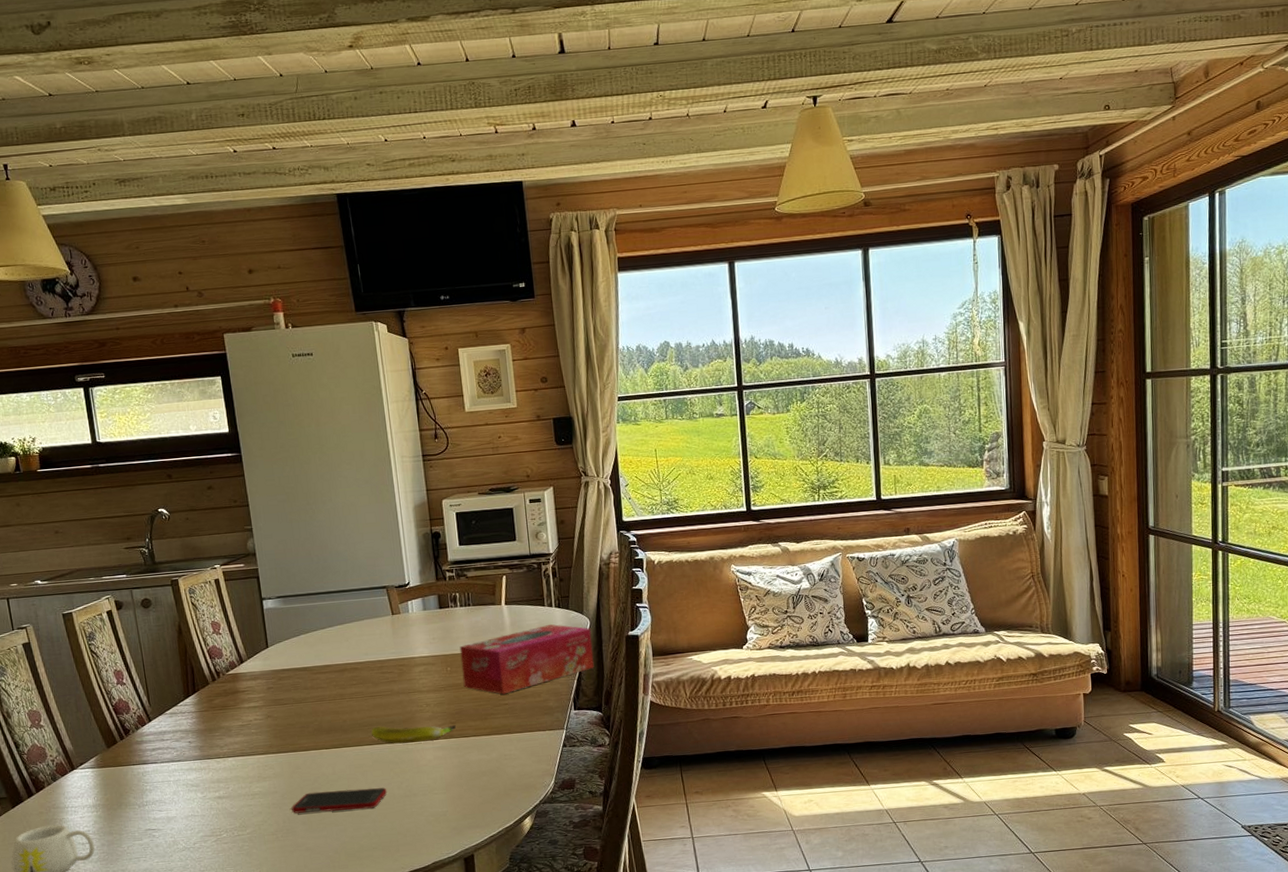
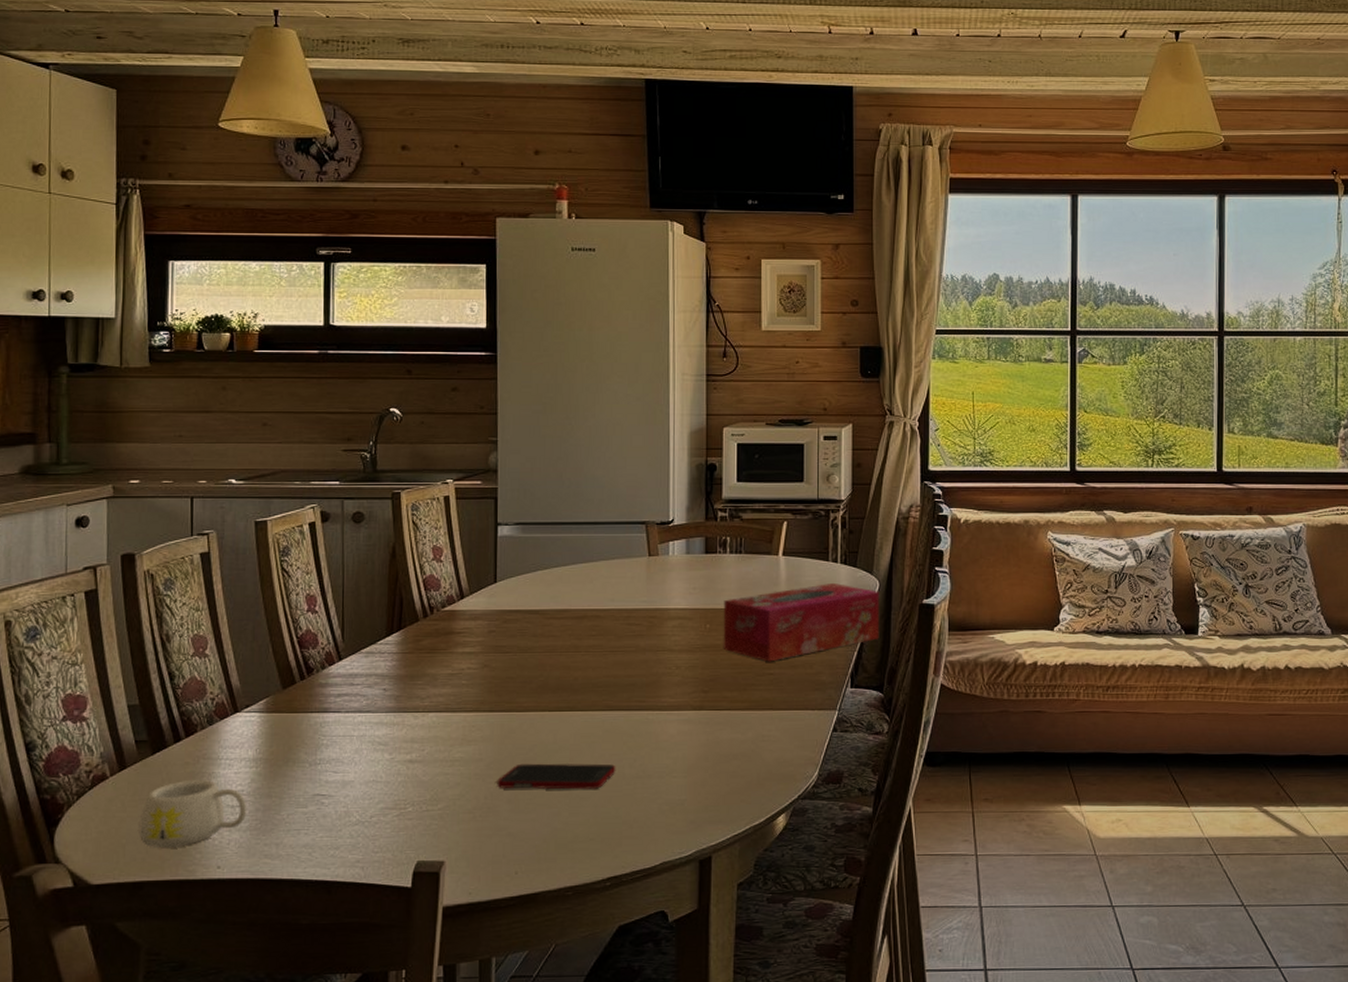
banana: present [371,725,456,744] -> none [606,688,708,712]

